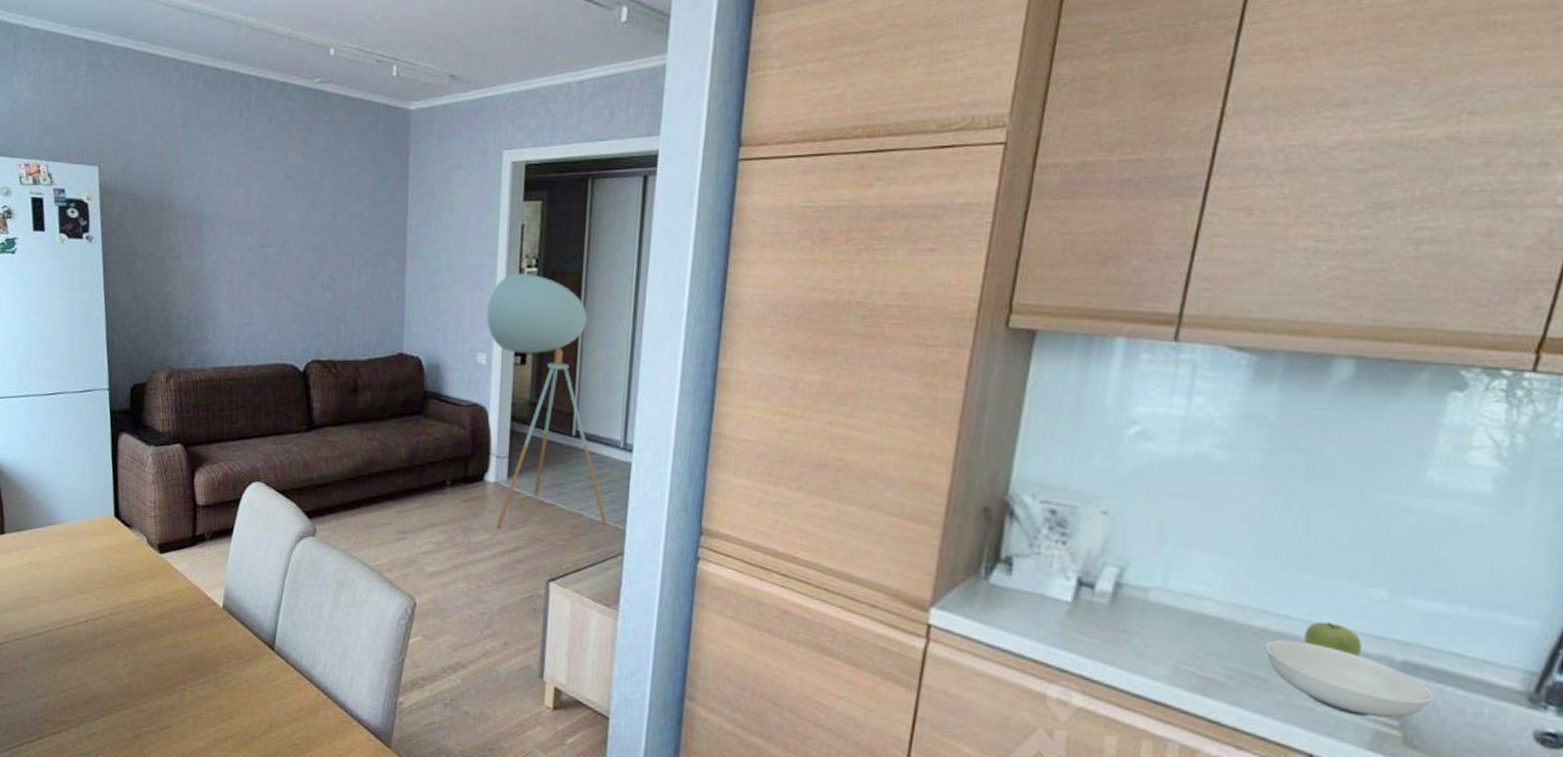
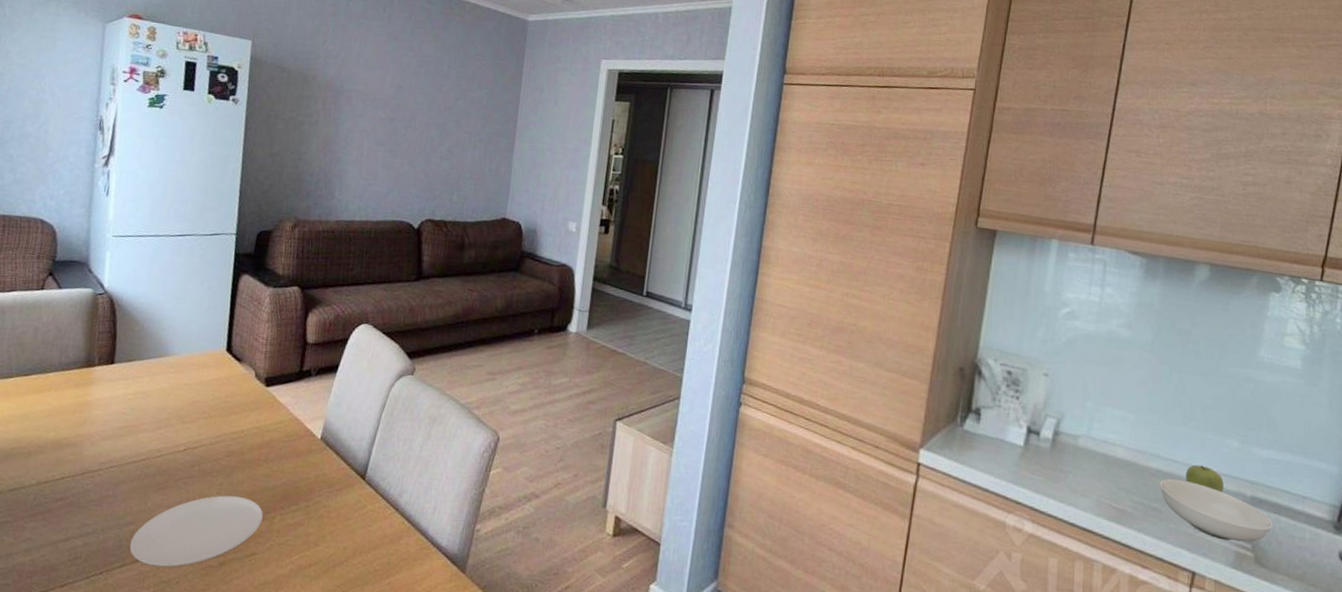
plate: none [45,667,173,740] -> present [129,495,263,568]
floor lamp: present [486,272,607,529] -> none [574,158,668,373]

